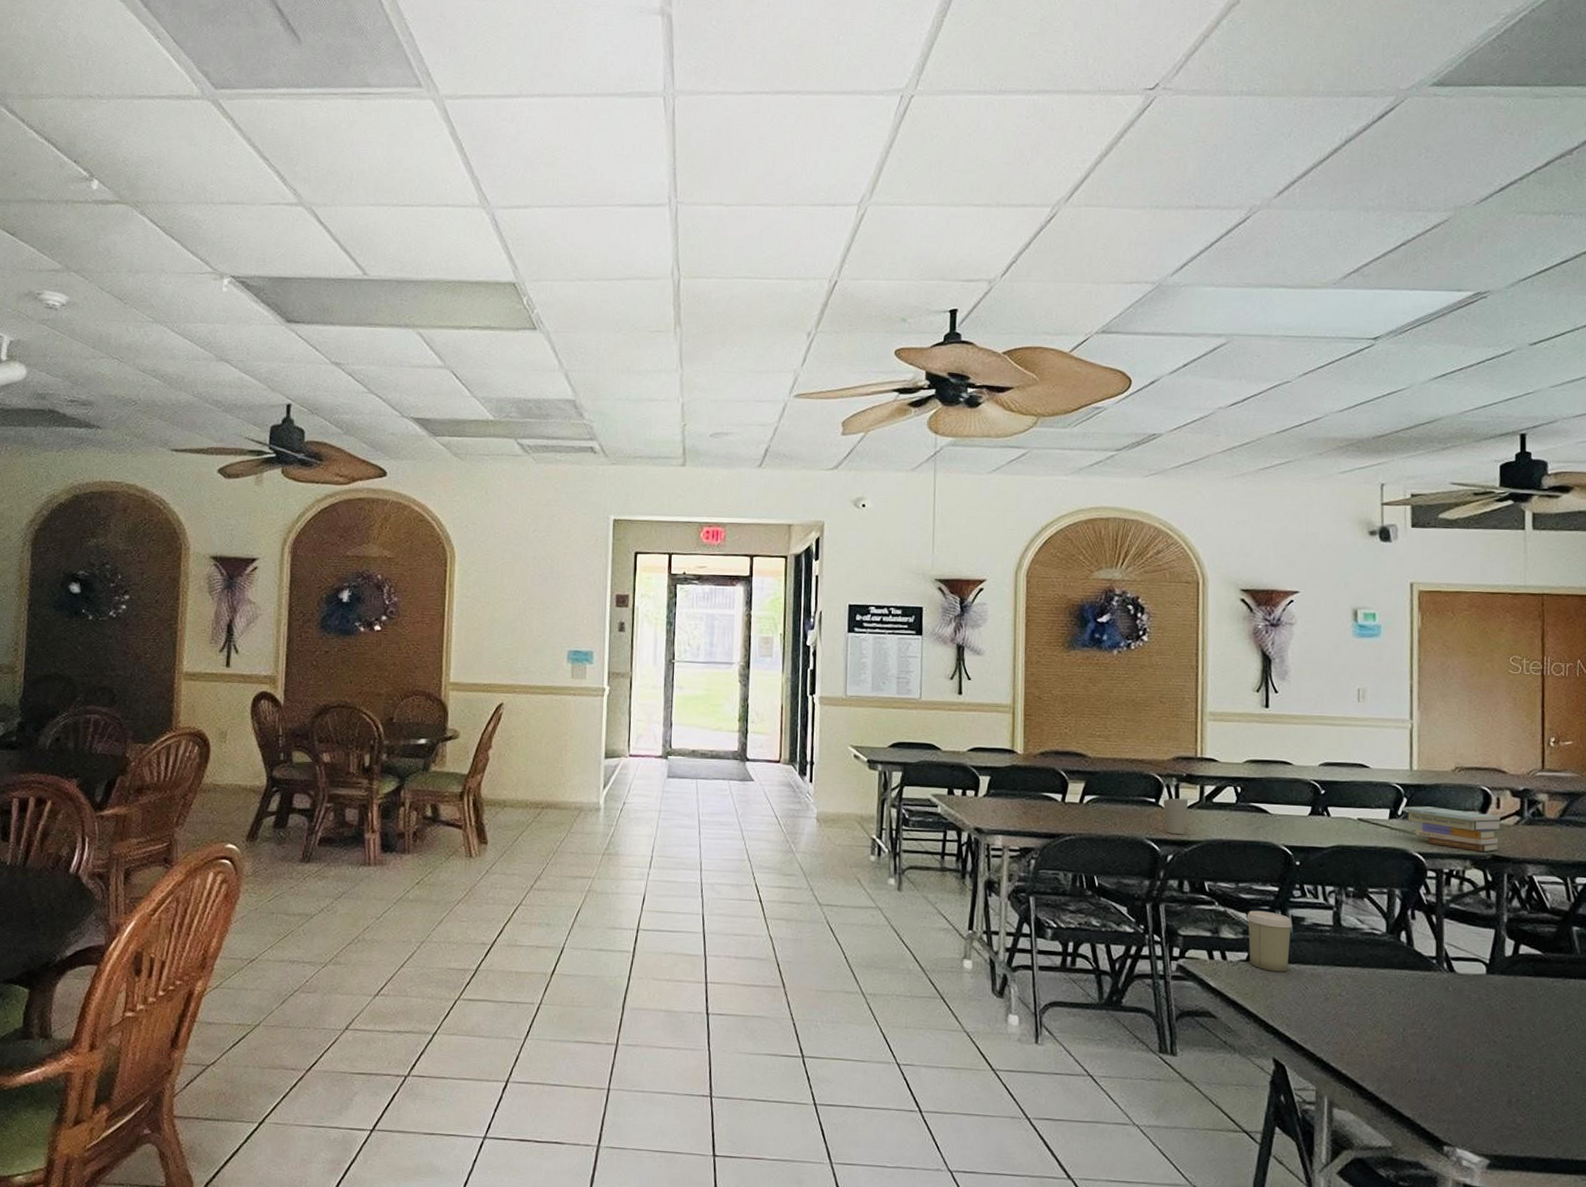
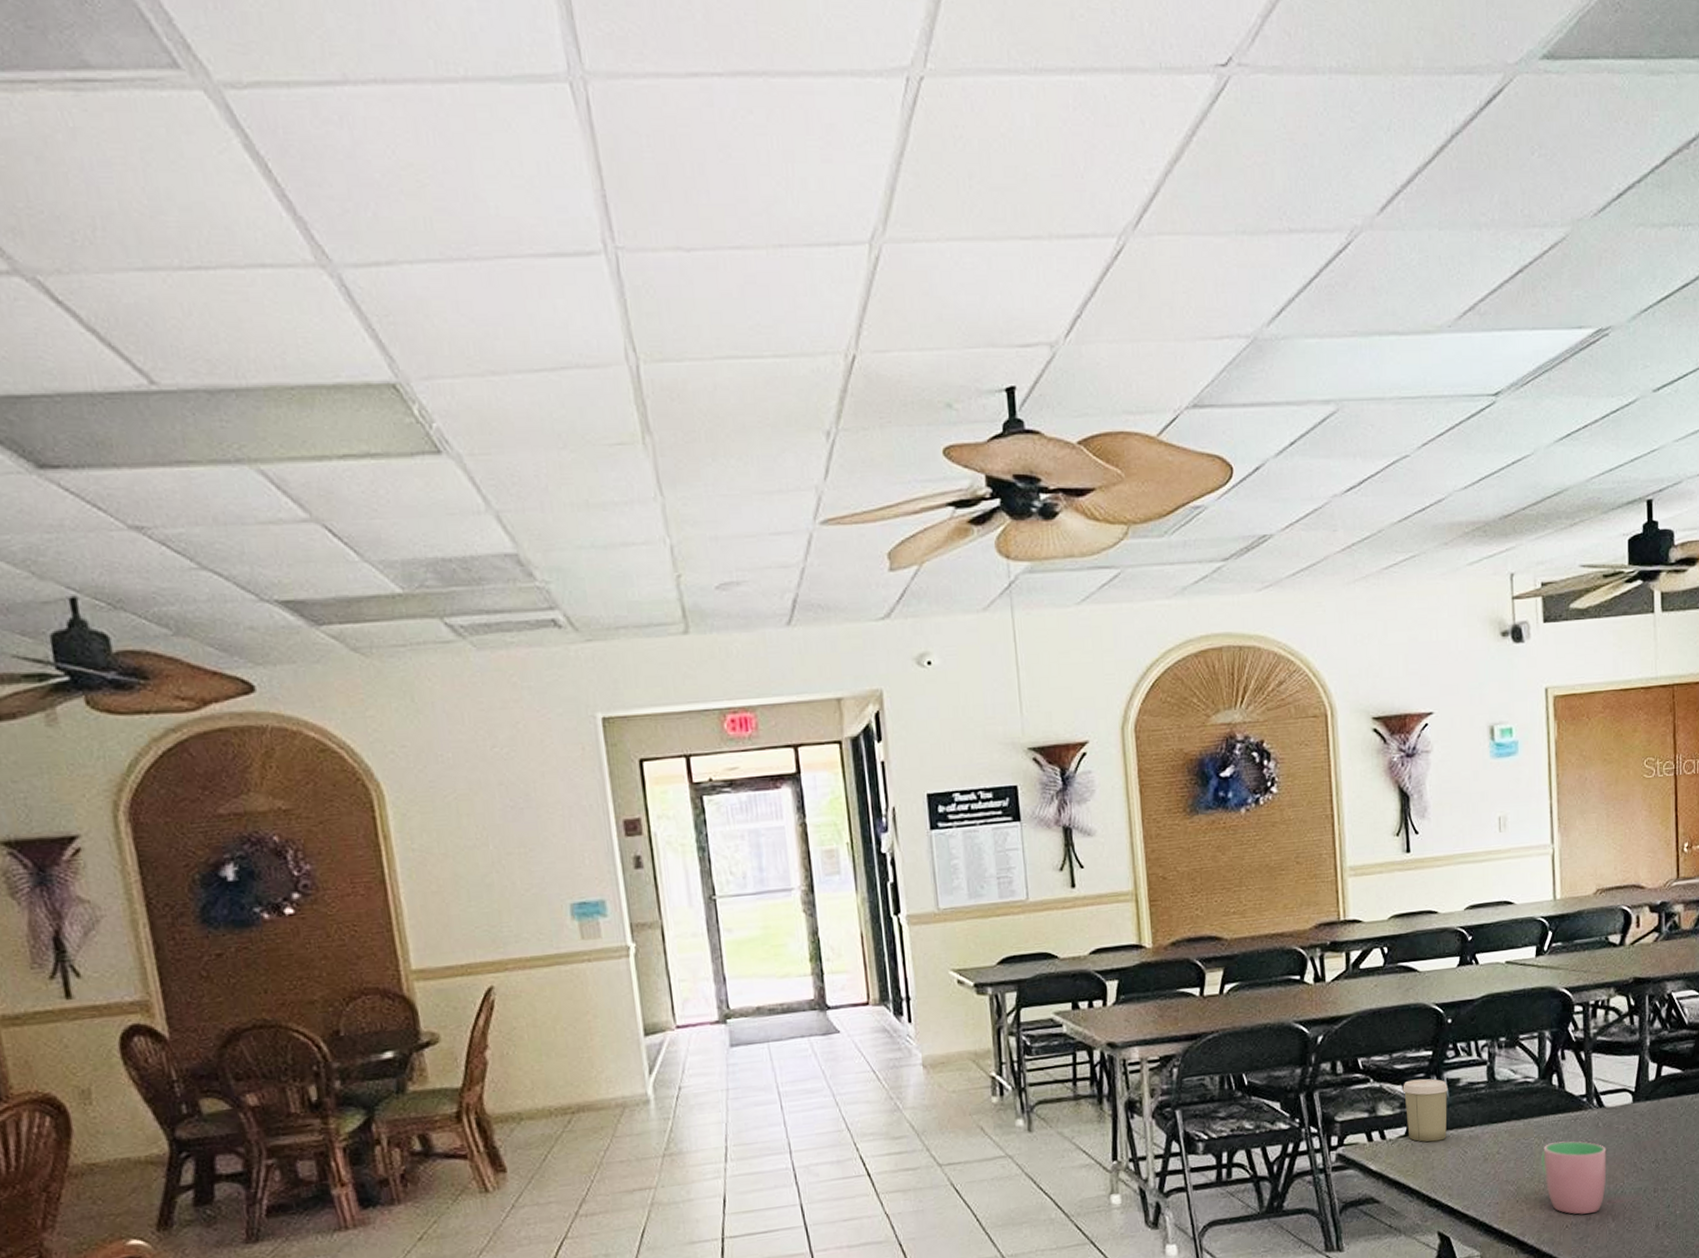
cup: present [1163,798,1189,835] -> none [1308,970,1335,1012]
cup: none [1385,996,1456,1074] -> present [1541,1141,1607,1215]
books: present [1402,806,1502,853] -> none [1547,935,1642,978]

